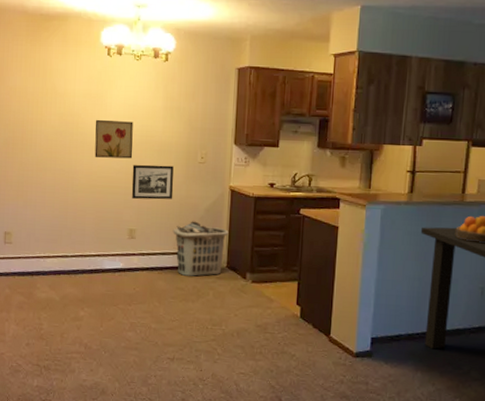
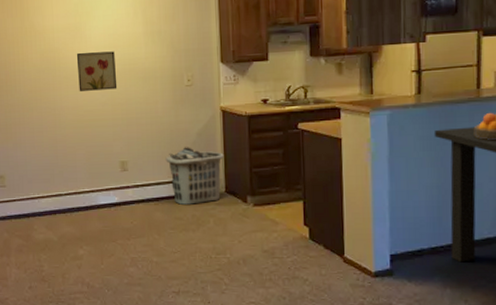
picture frame: present [131,164,174,200] -> none [118,92,163,131]

